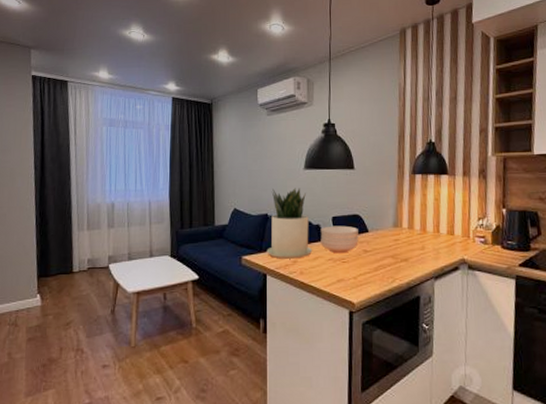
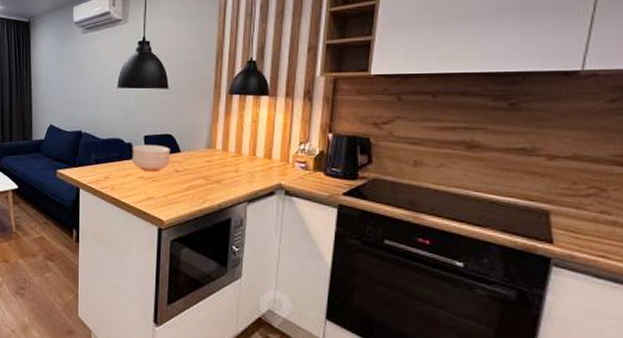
planter: present [267,188,312,259] -> none [80,106,123,175]

